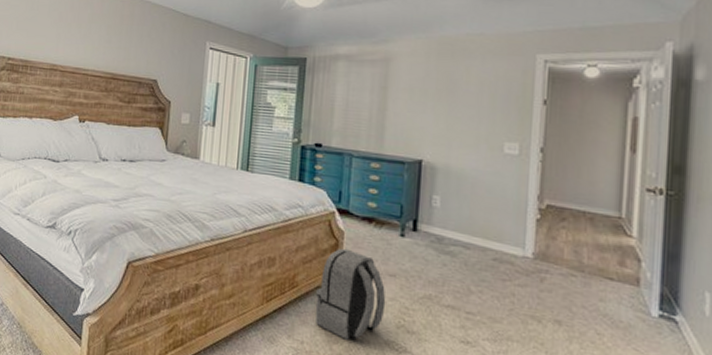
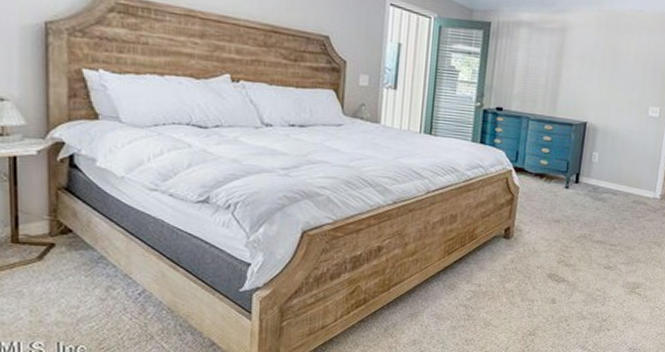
backpack: present [315,248,386,341] -> none [491,201,551,278]

